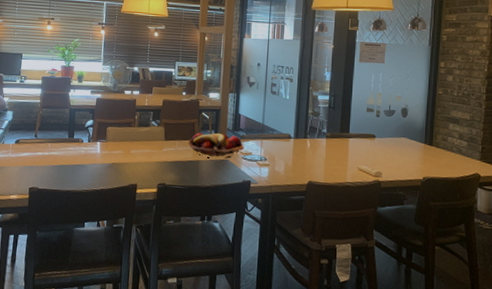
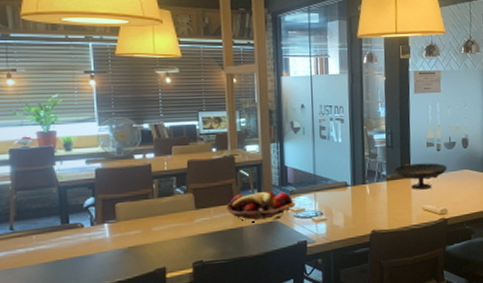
decorative bowl: none [333,125,385,151] -> present [393,163,447,190]

